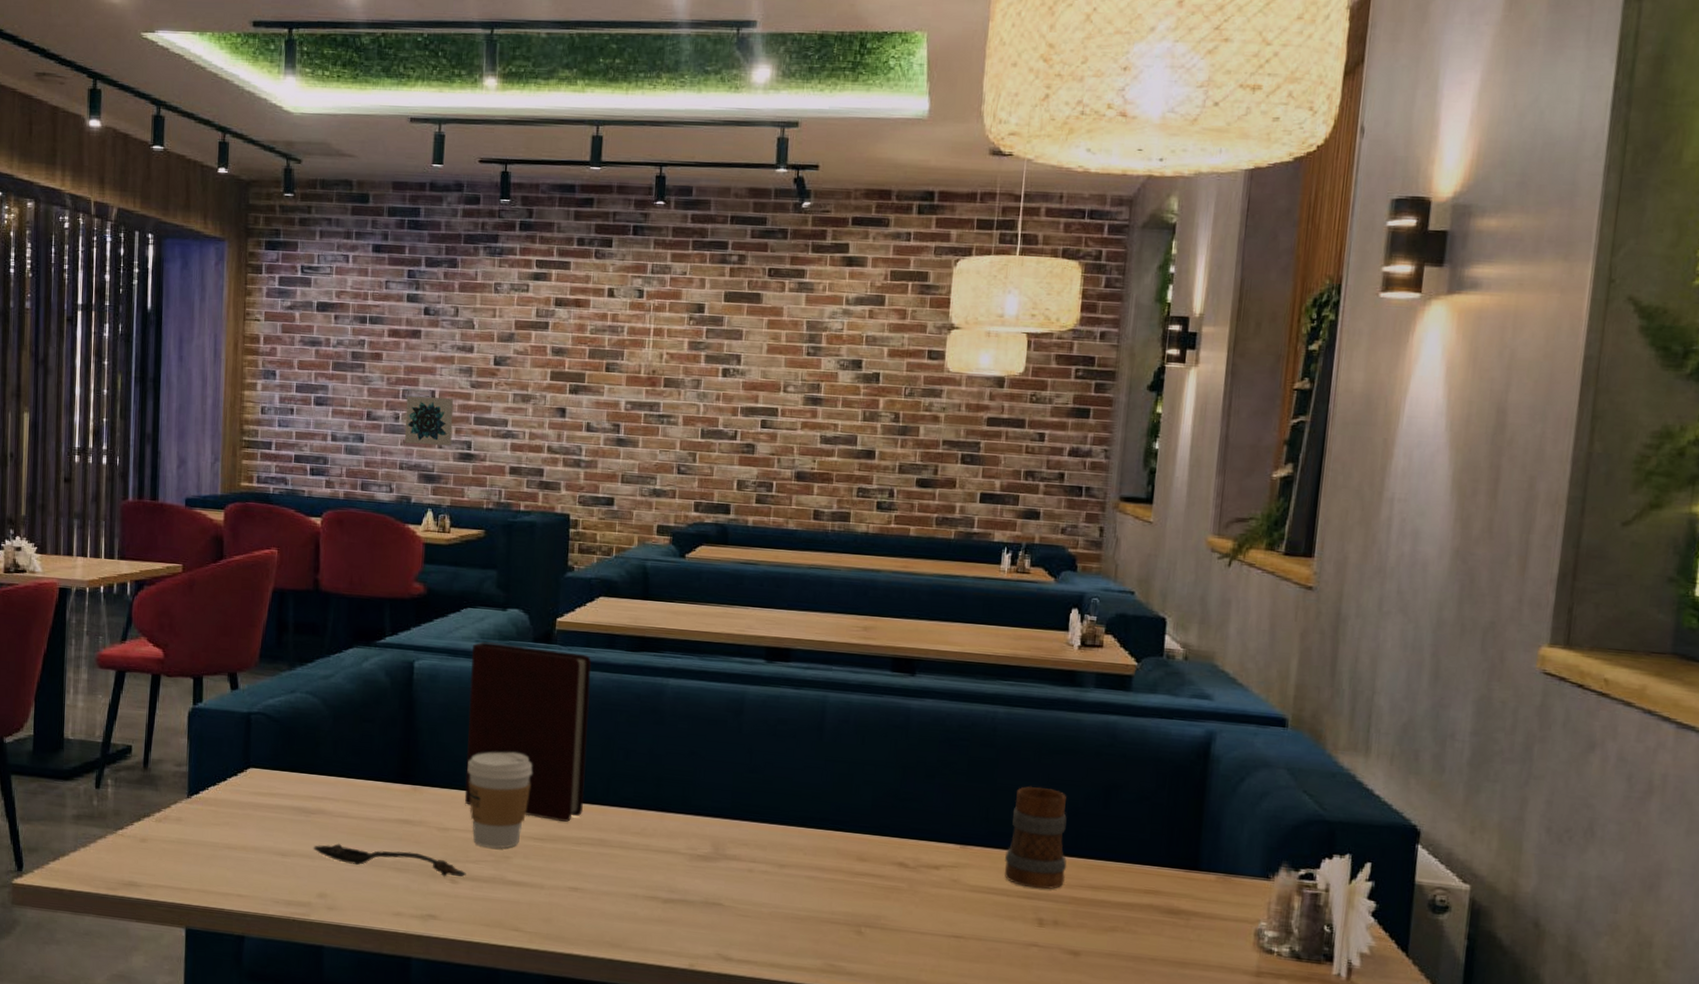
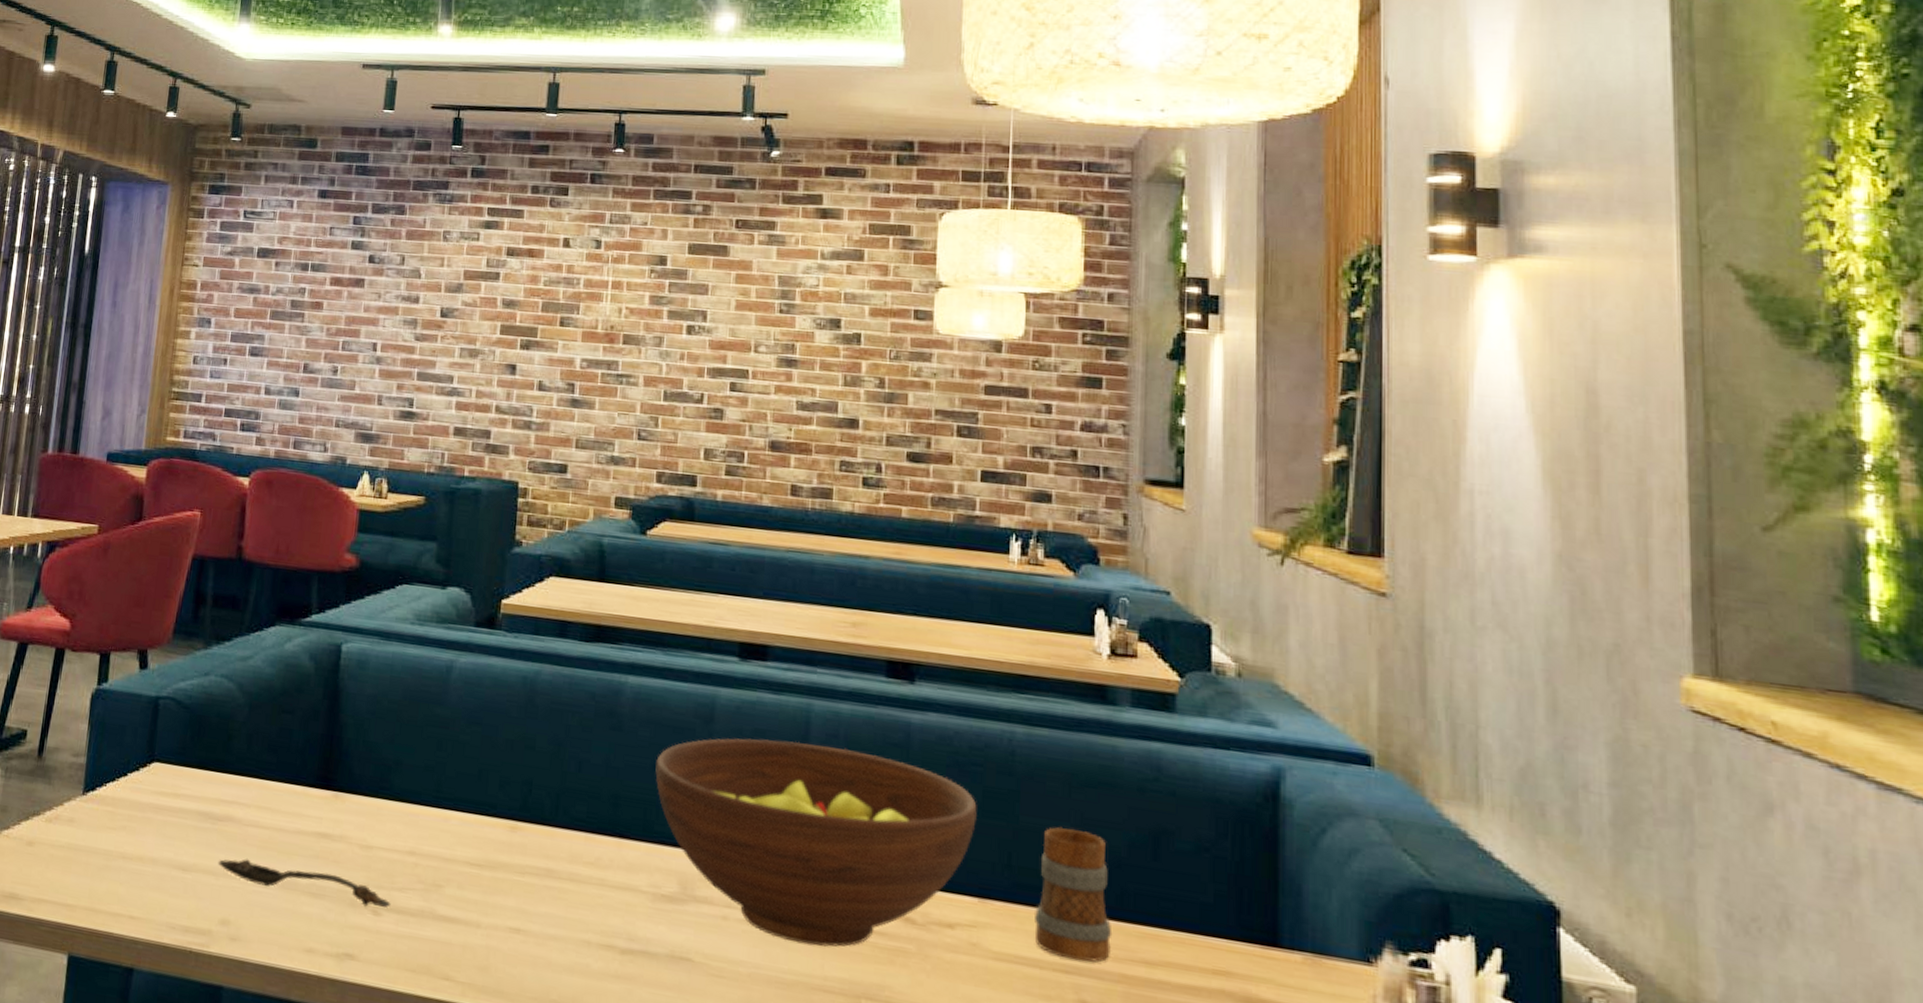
wall art: present [404,396,454,447] -> none [342,348,396,404]
book: present [464,642,592,822] -> none [392,624,540,845]
coffee cup: present [467,752,533,849] -> none [396,755,471,875]
fruit bowl: none [692,726,963,889] -> present [655,738,977,947]

